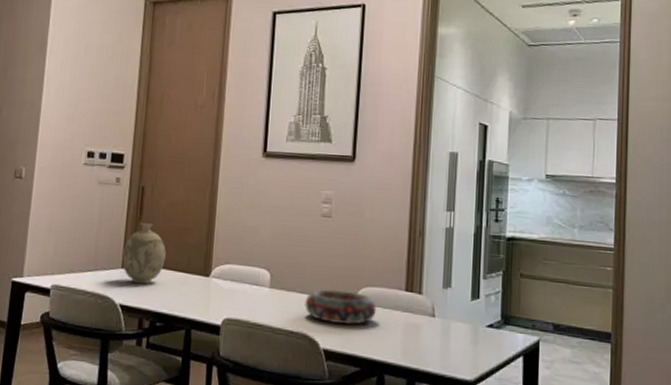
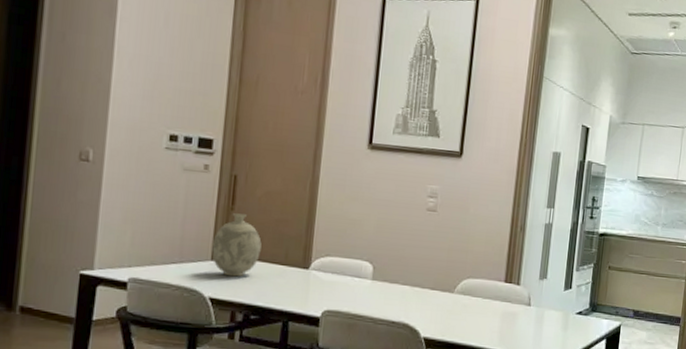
decorative bowl: present [305,289,376,325] -> none [407,280,477,314]

